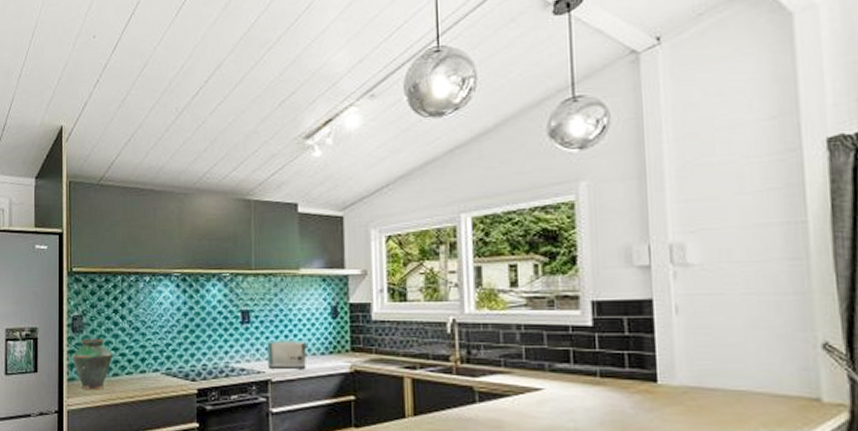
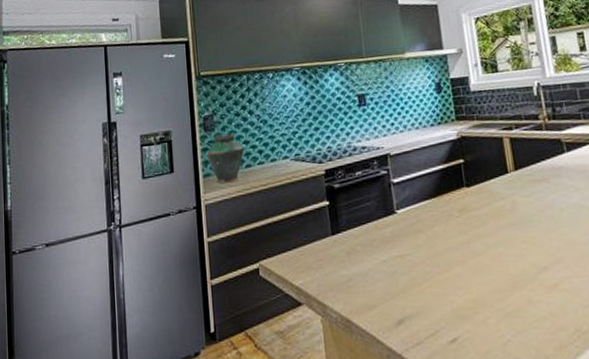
toaster: present [267,340,309,370] -> none [383,115,420,145]

